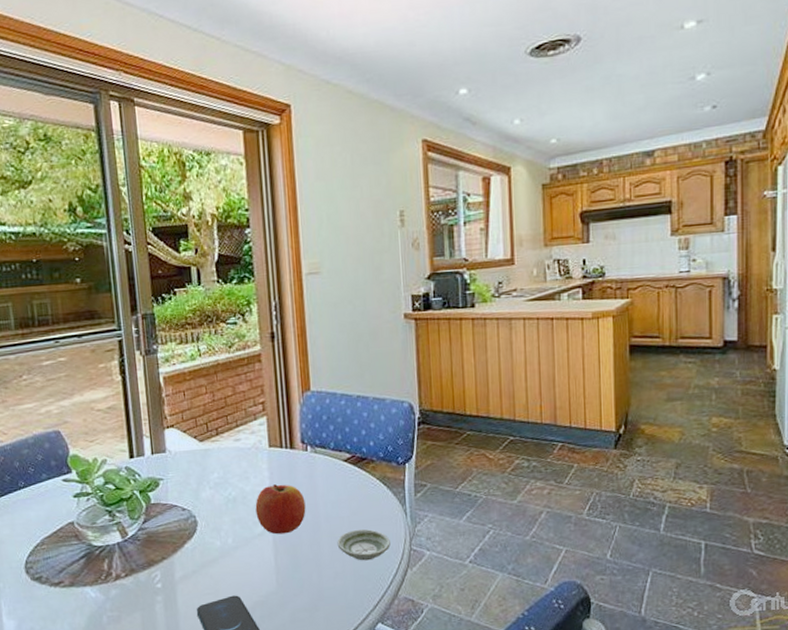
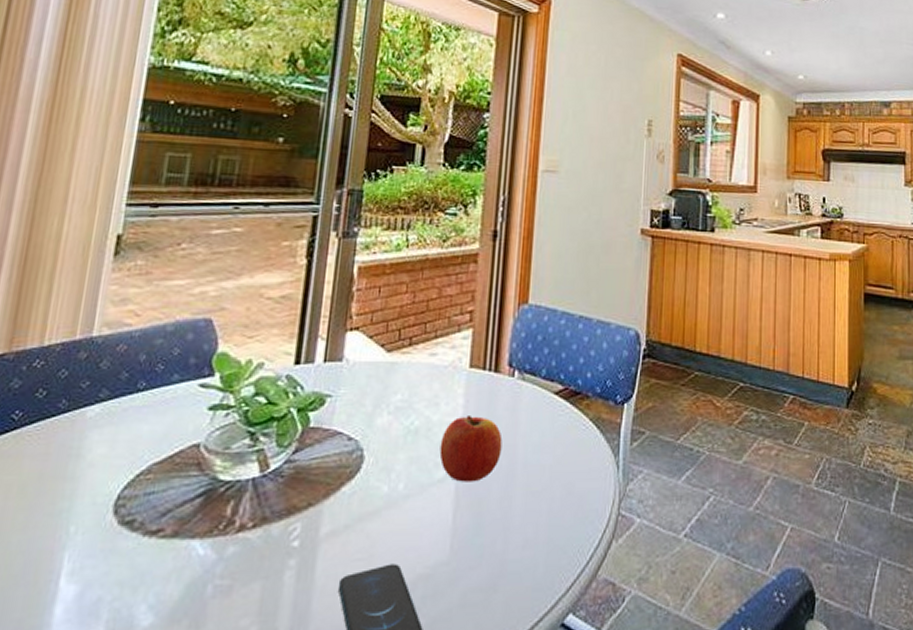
saucer: present [337,529,391,561] -> none [532,482,596,526]

